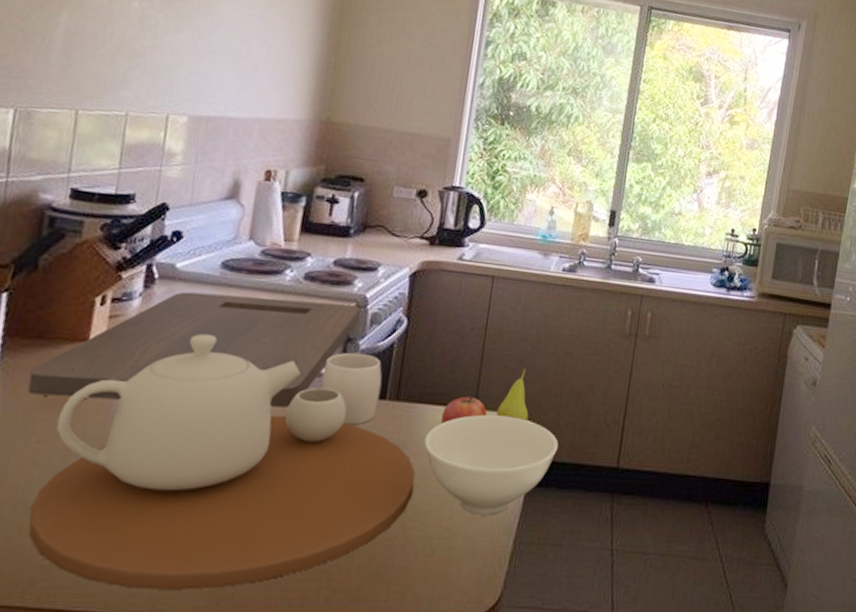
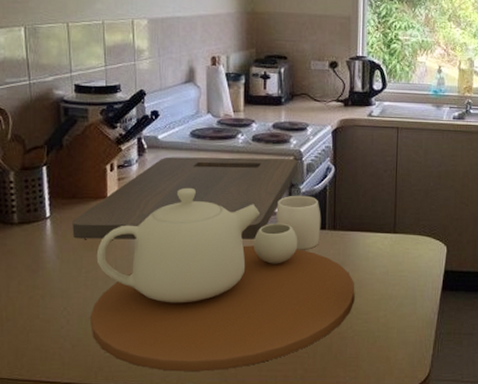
bowl: present [424,414,558,516] -> none [358,237,463,314]
fruit: present [440,396,487,424] -> none [369,224,405,246]
fruit: present [496,368,529,422] -> none [412,199,437,242]

